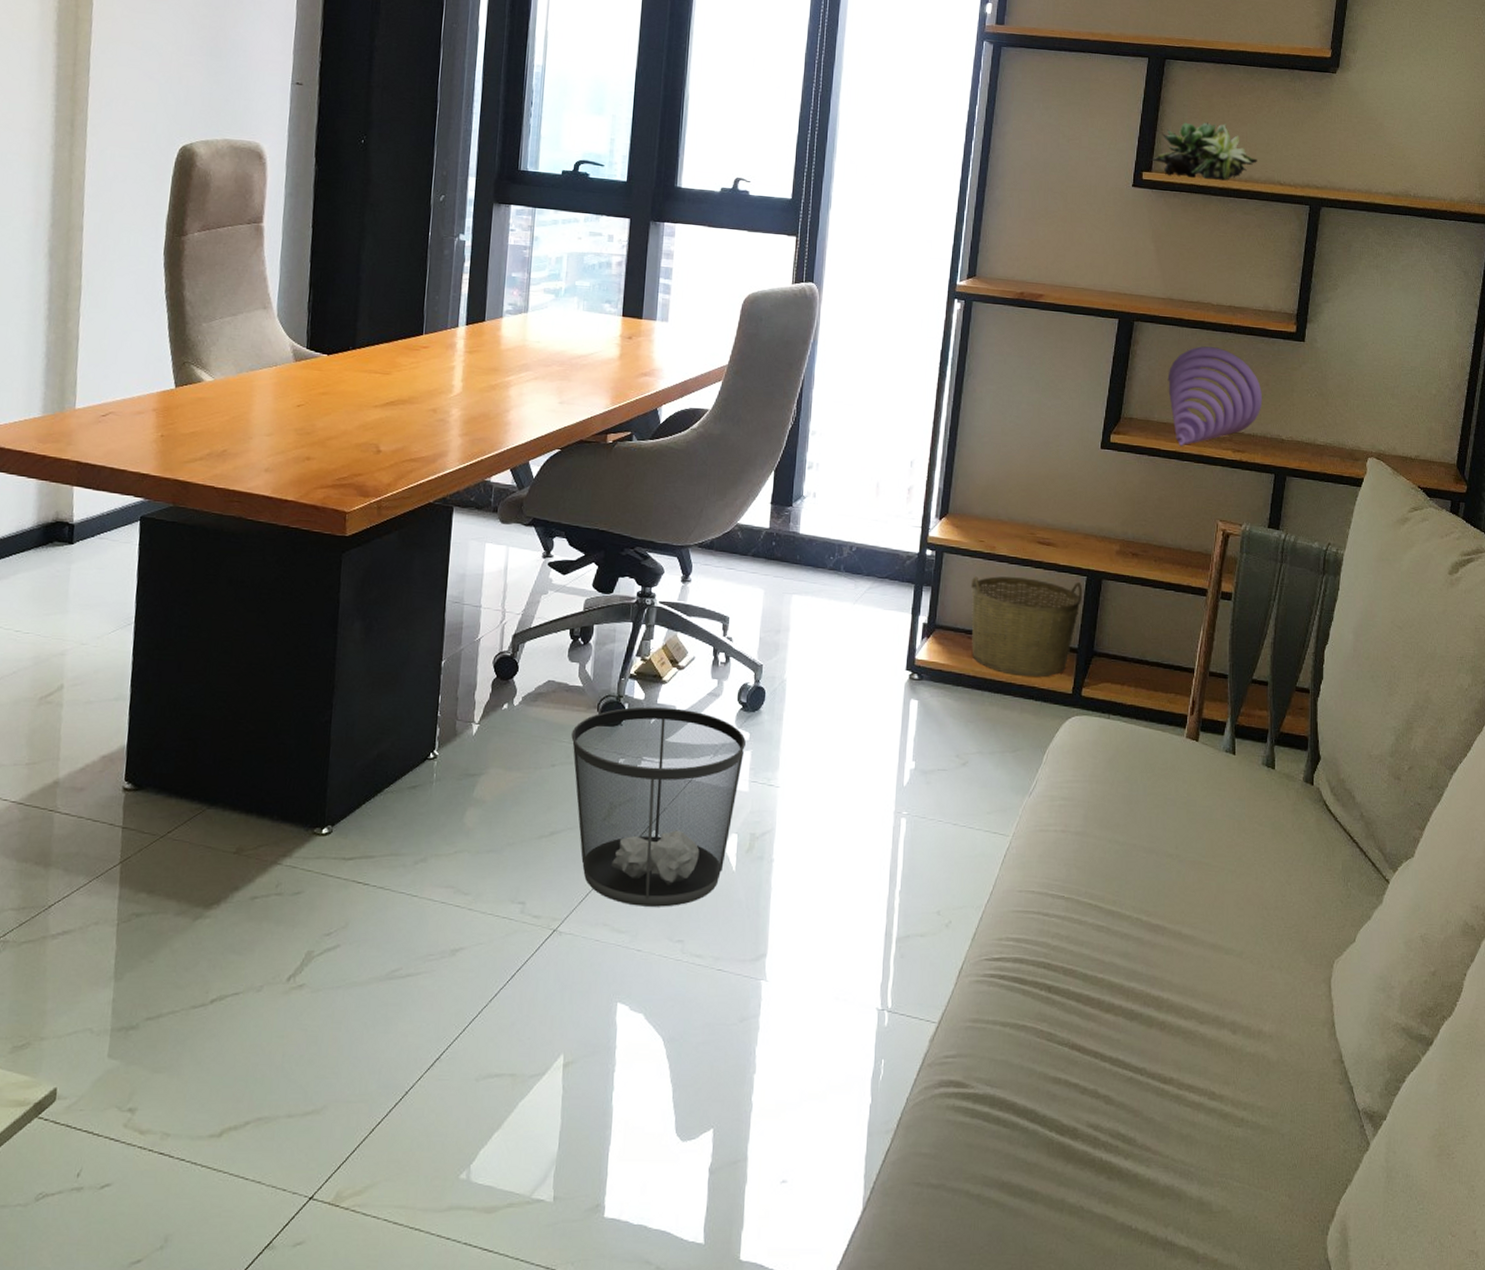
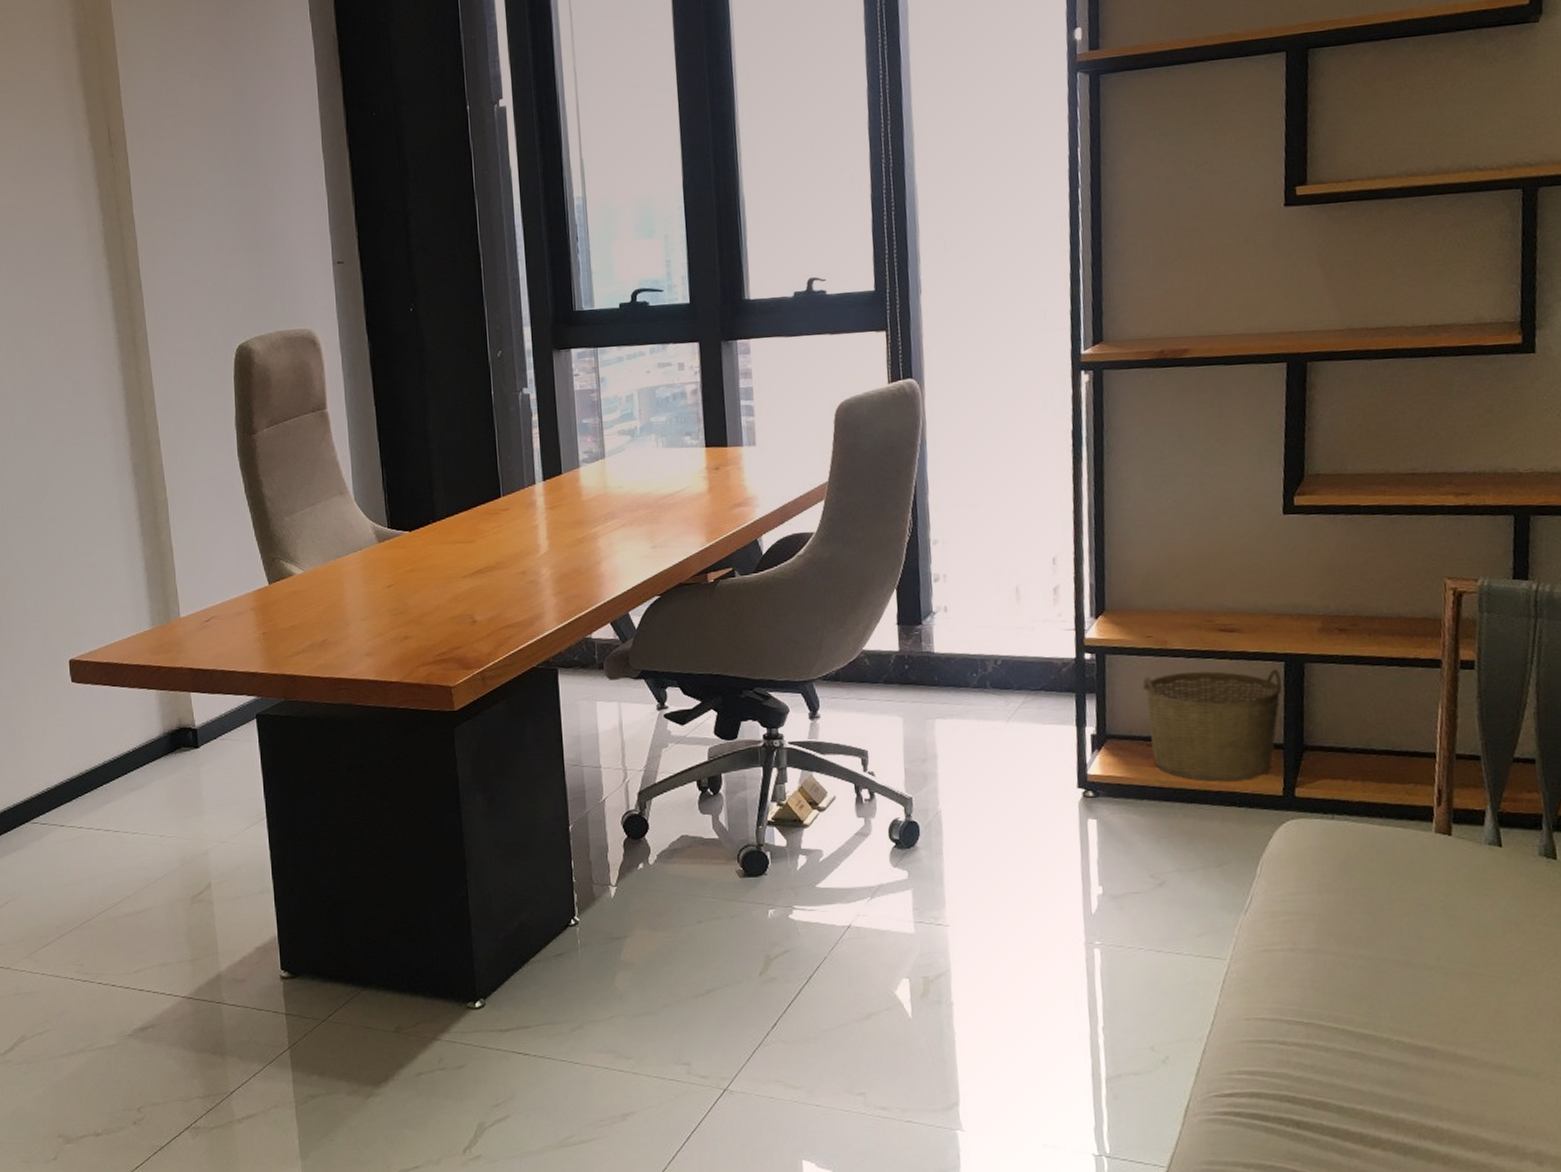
waste bin: present [571,706,746,907] -> none [714,852,905,1060]
succulent plant: present [1149,122,1257,182] -> none [1302,109,1445,186]
decorative sculpture: present [1167,346,1263,446] -> none [1358,376,1488,498]

